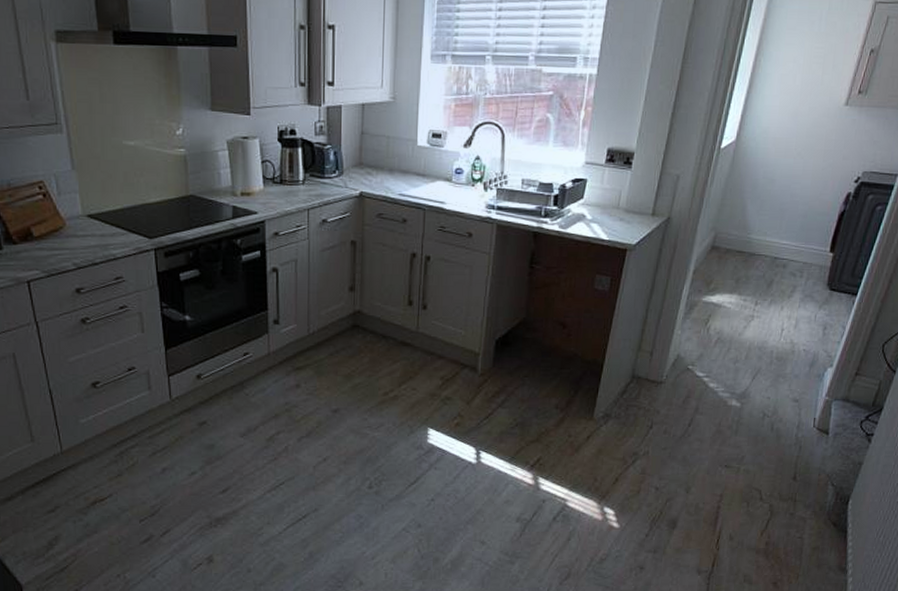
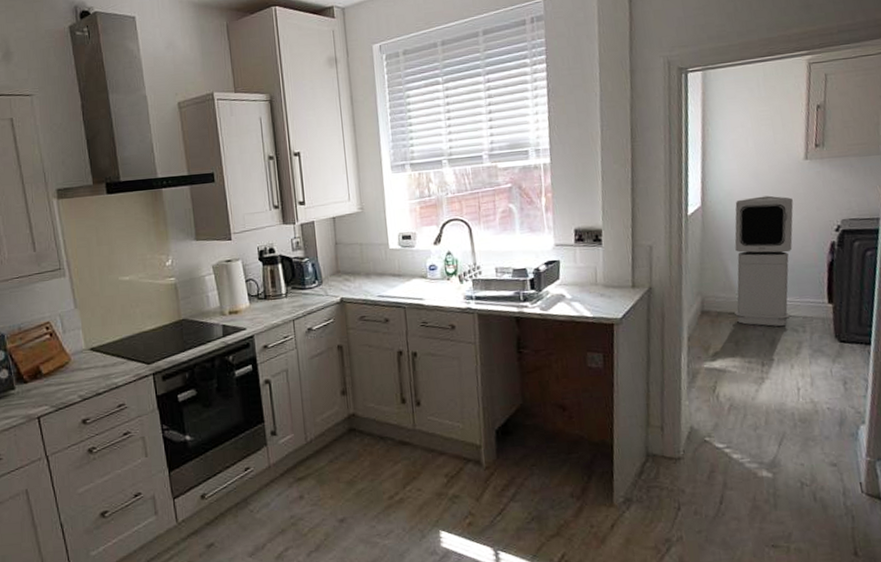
air purifier: none [742,138,823,270] -> present [734,195,794,327]

